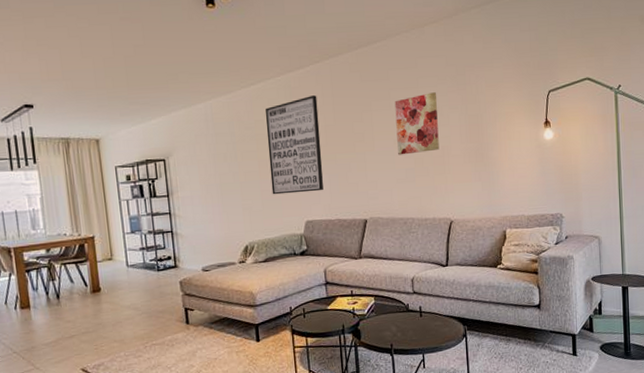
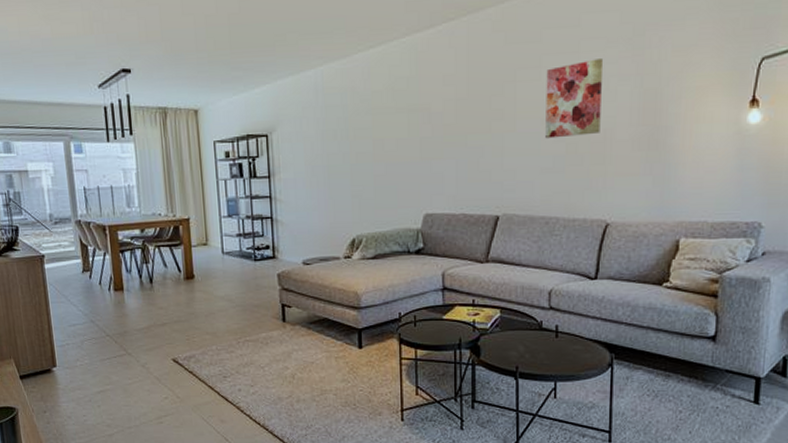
wall art: present [265,95,324,195] -> none [384,61,450,181]

